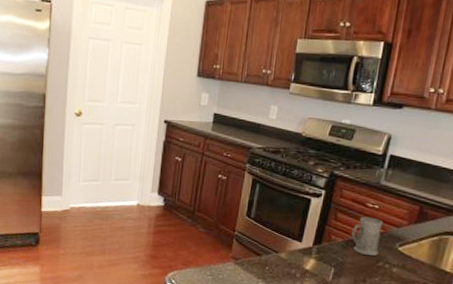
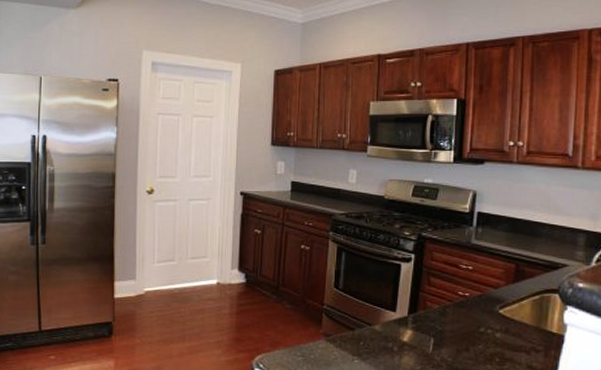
mug: present [351,216,384,256] -> none [448,279,480,321]

